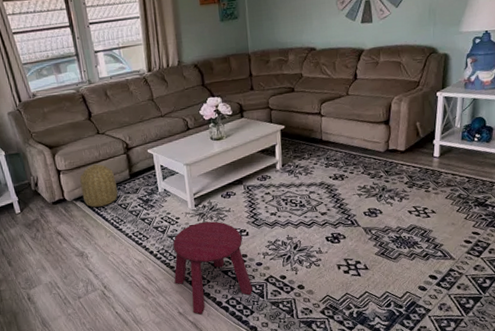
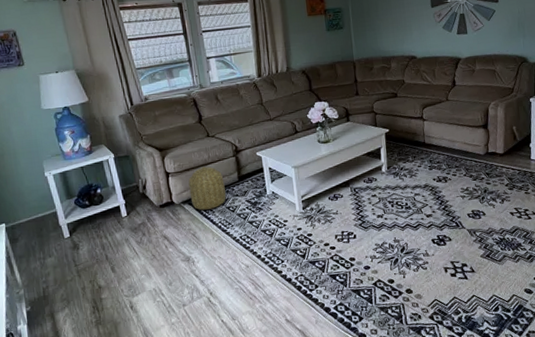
stool: present [173,221,253,315] -> none [281,224,361,322]

